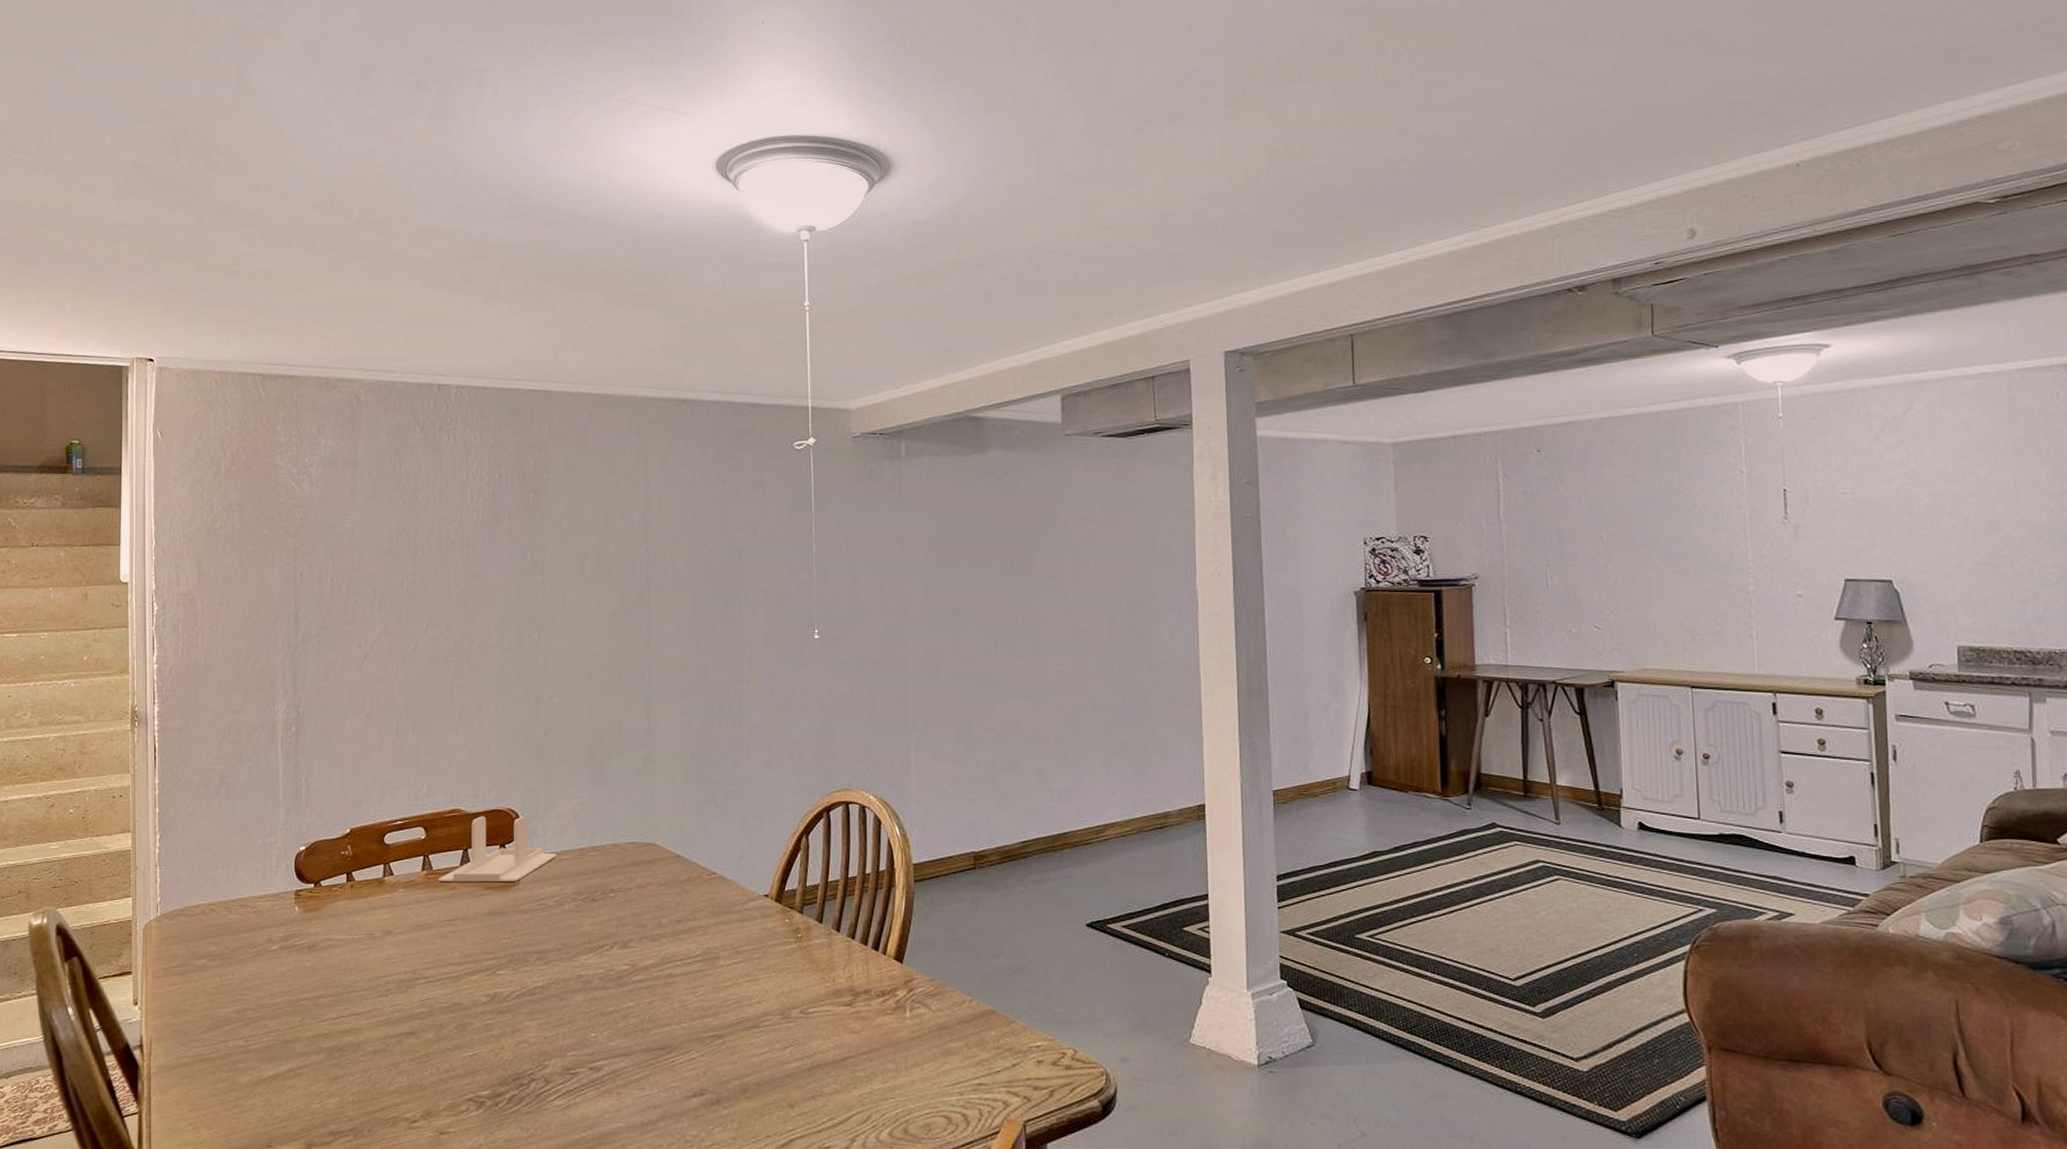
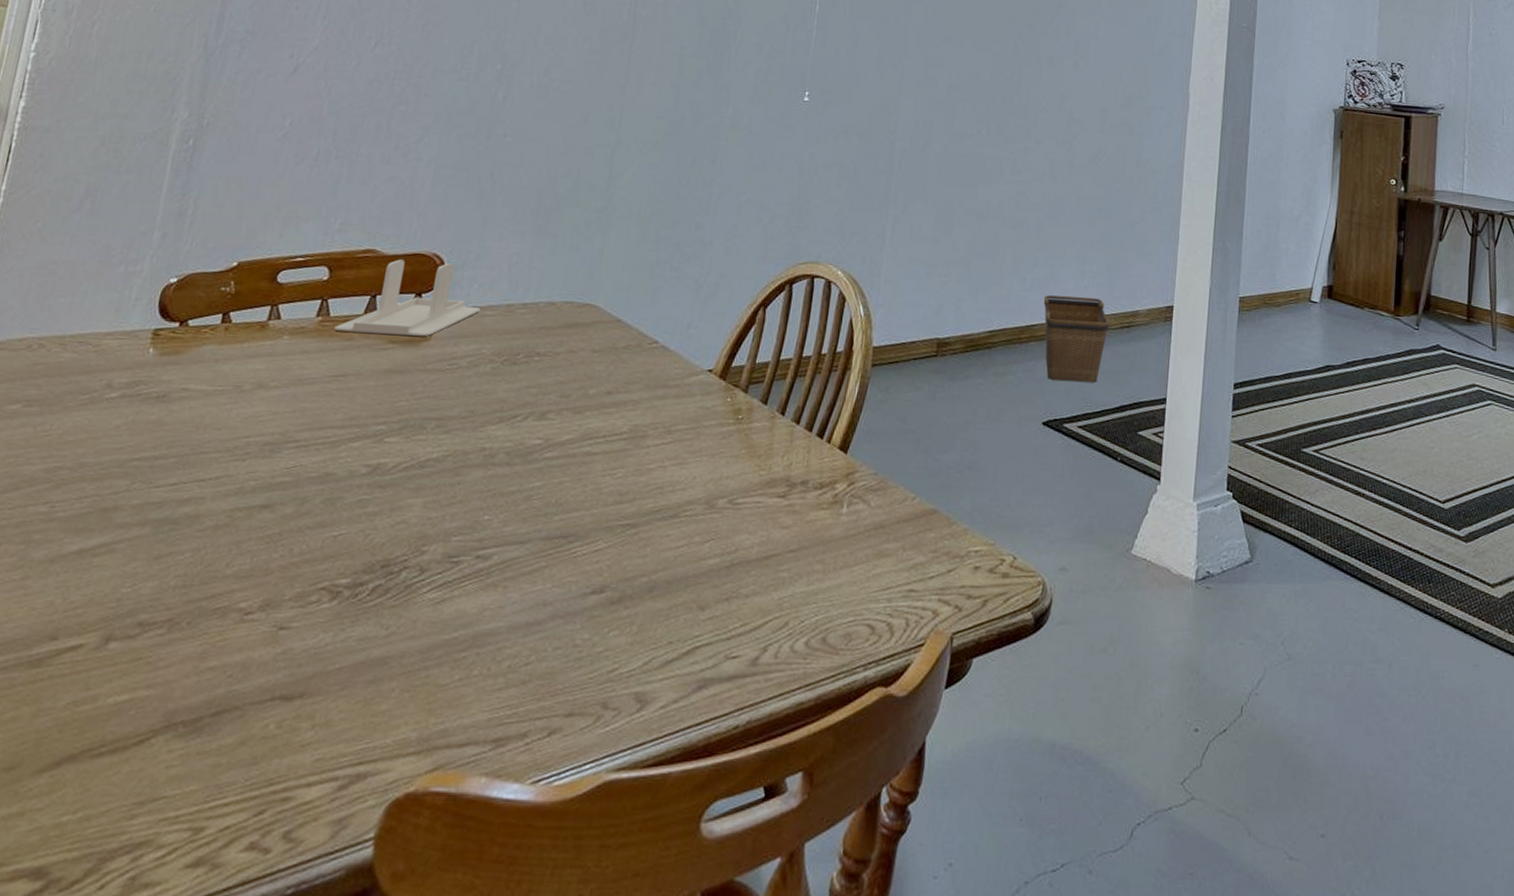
bicycle basket: none [1072,803,1141,883] -> present [1043,295,1110,382]

